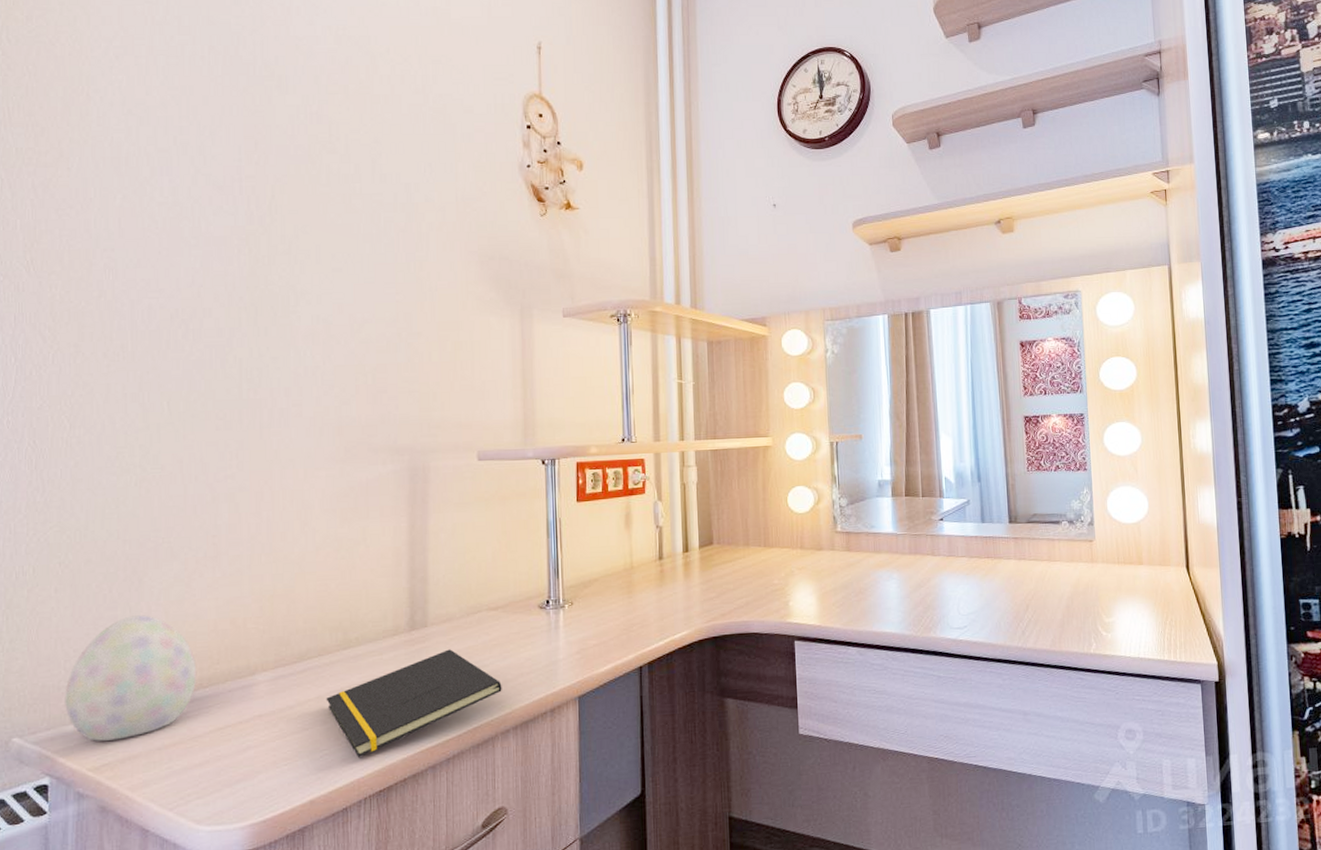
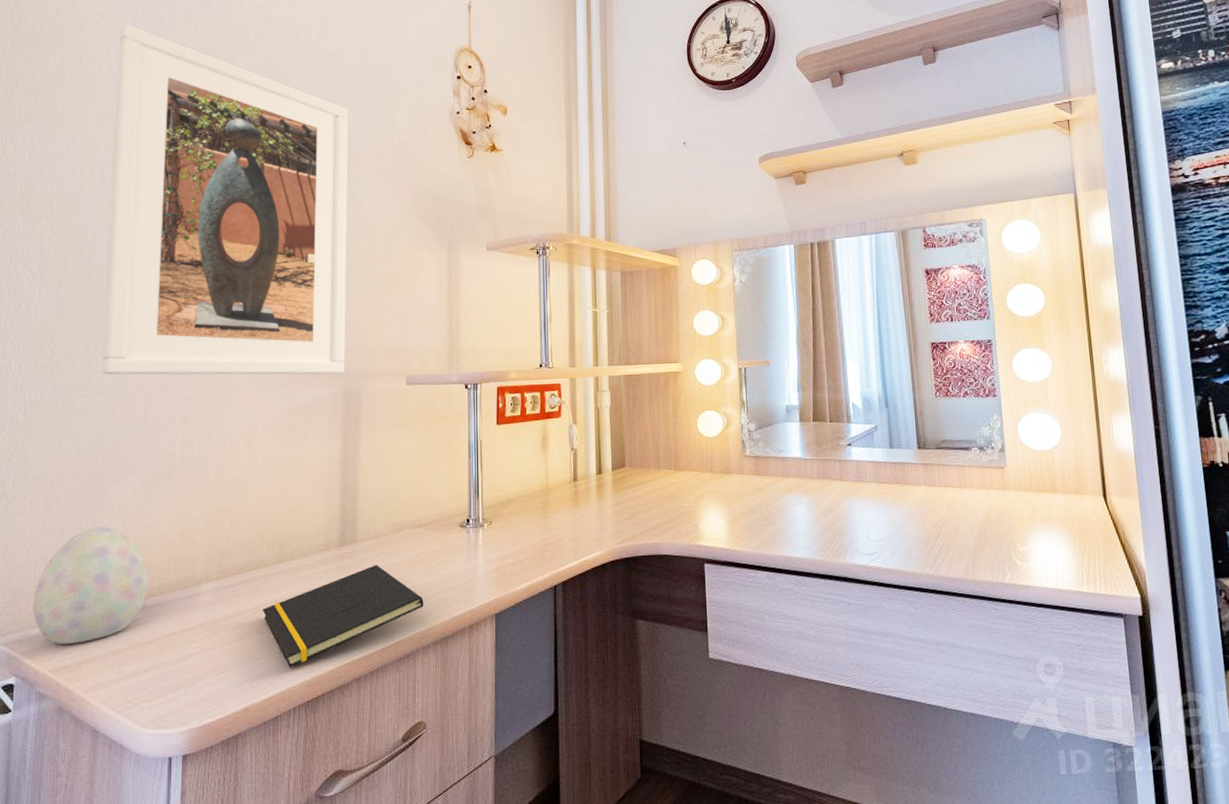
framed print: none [131,53,410,451] -> present [102,24,349,375]

